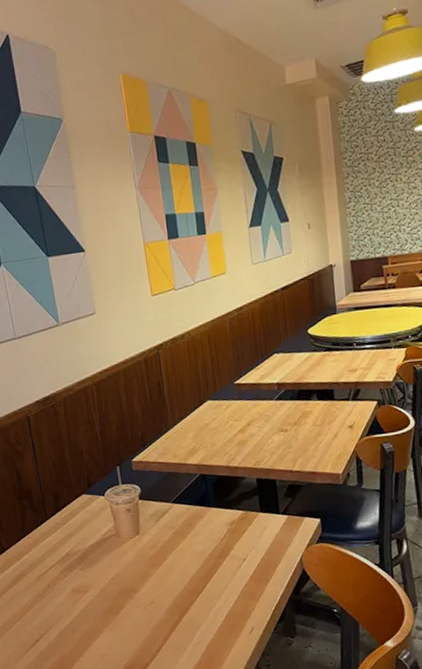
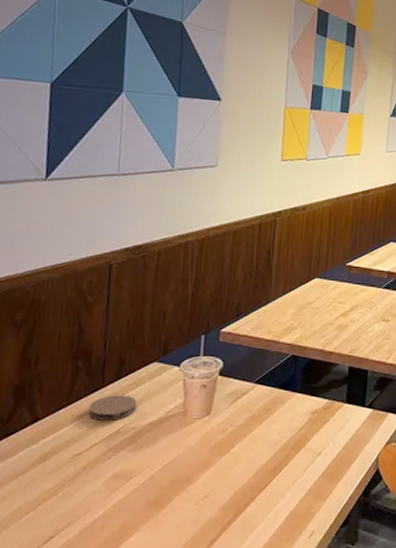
coaster: none [40,524,78,547] -> present [88,395,137,421]

